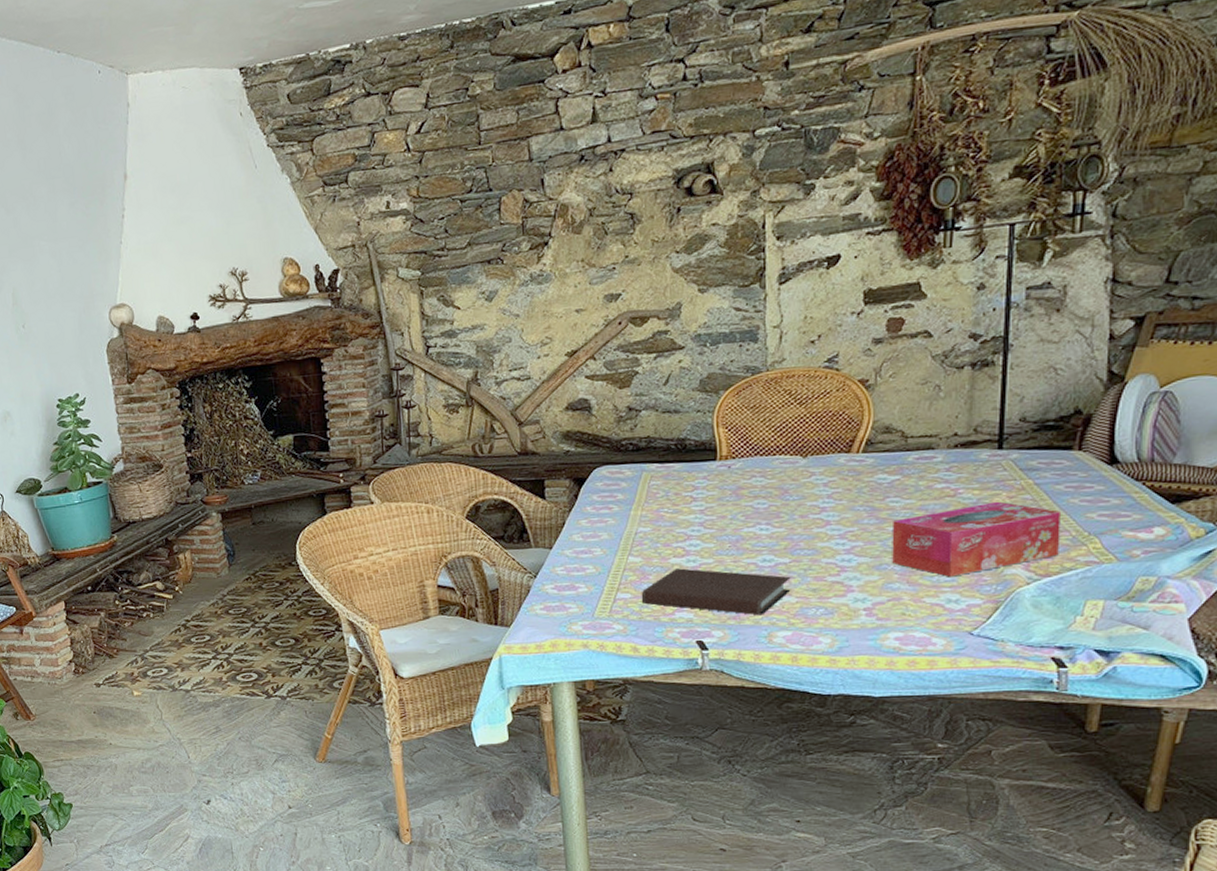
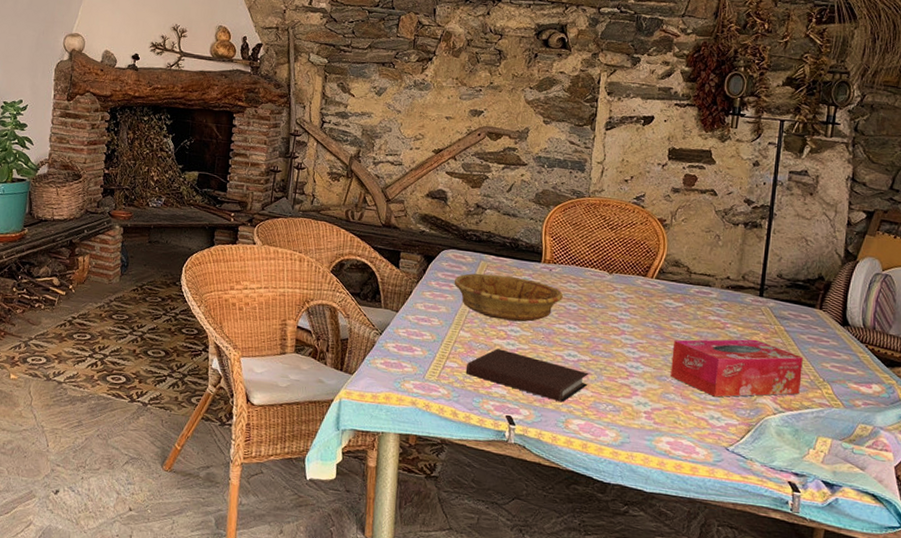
ceramic bowl: none [613,483,748,536] -> present [454,273,563,322]

